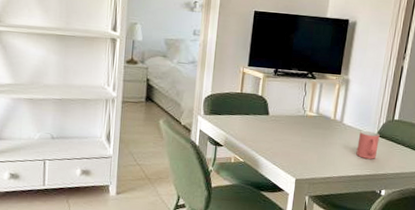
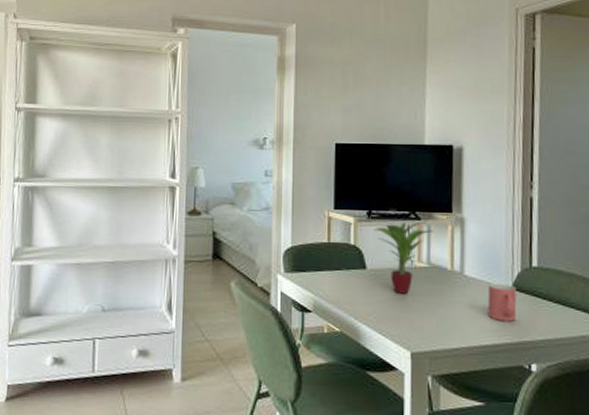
potted plant: none [278,79,324,136] -> present [374,221,433,294]

